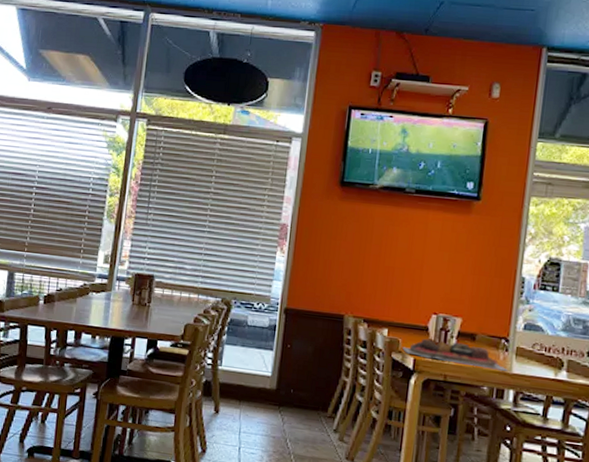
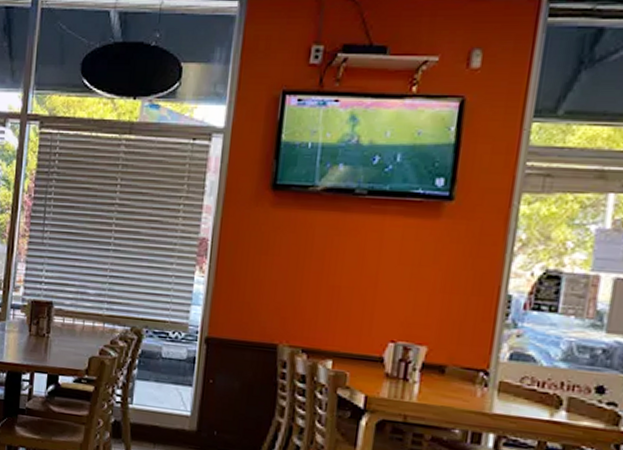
food tray: present [402,338,508,371] -> none [351,371,488,411]

